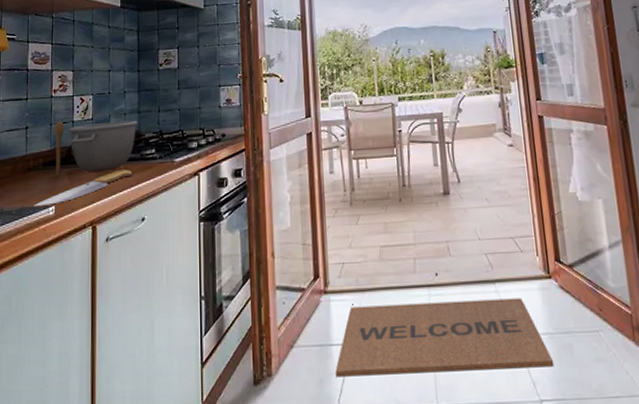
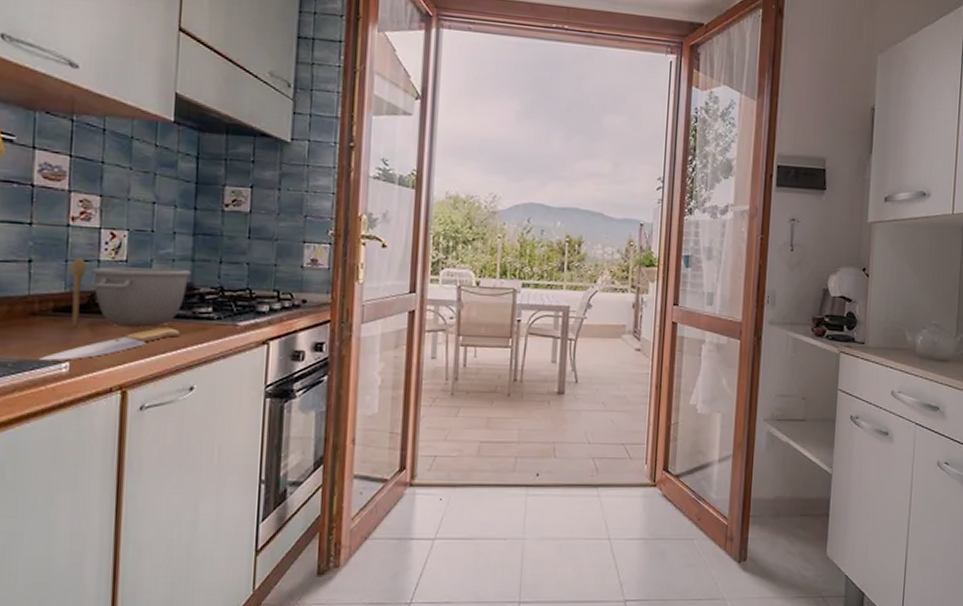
doormat: present [335,298,553,377] -> none [413,502,643,571]

